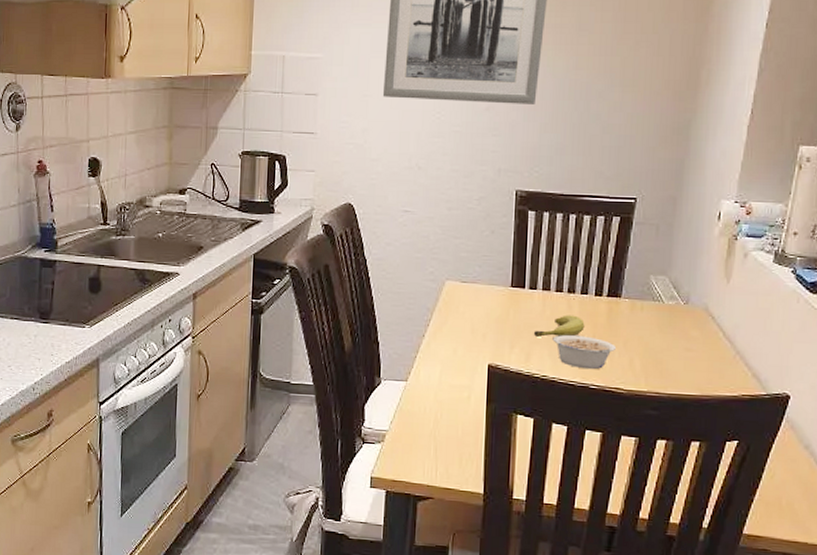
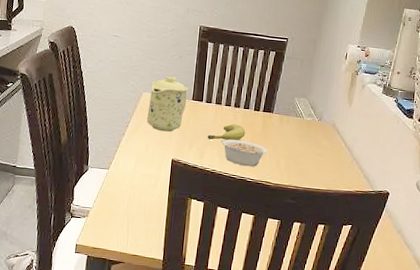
mug: none [453,258,505,330] -> present [147,76,188,132]

